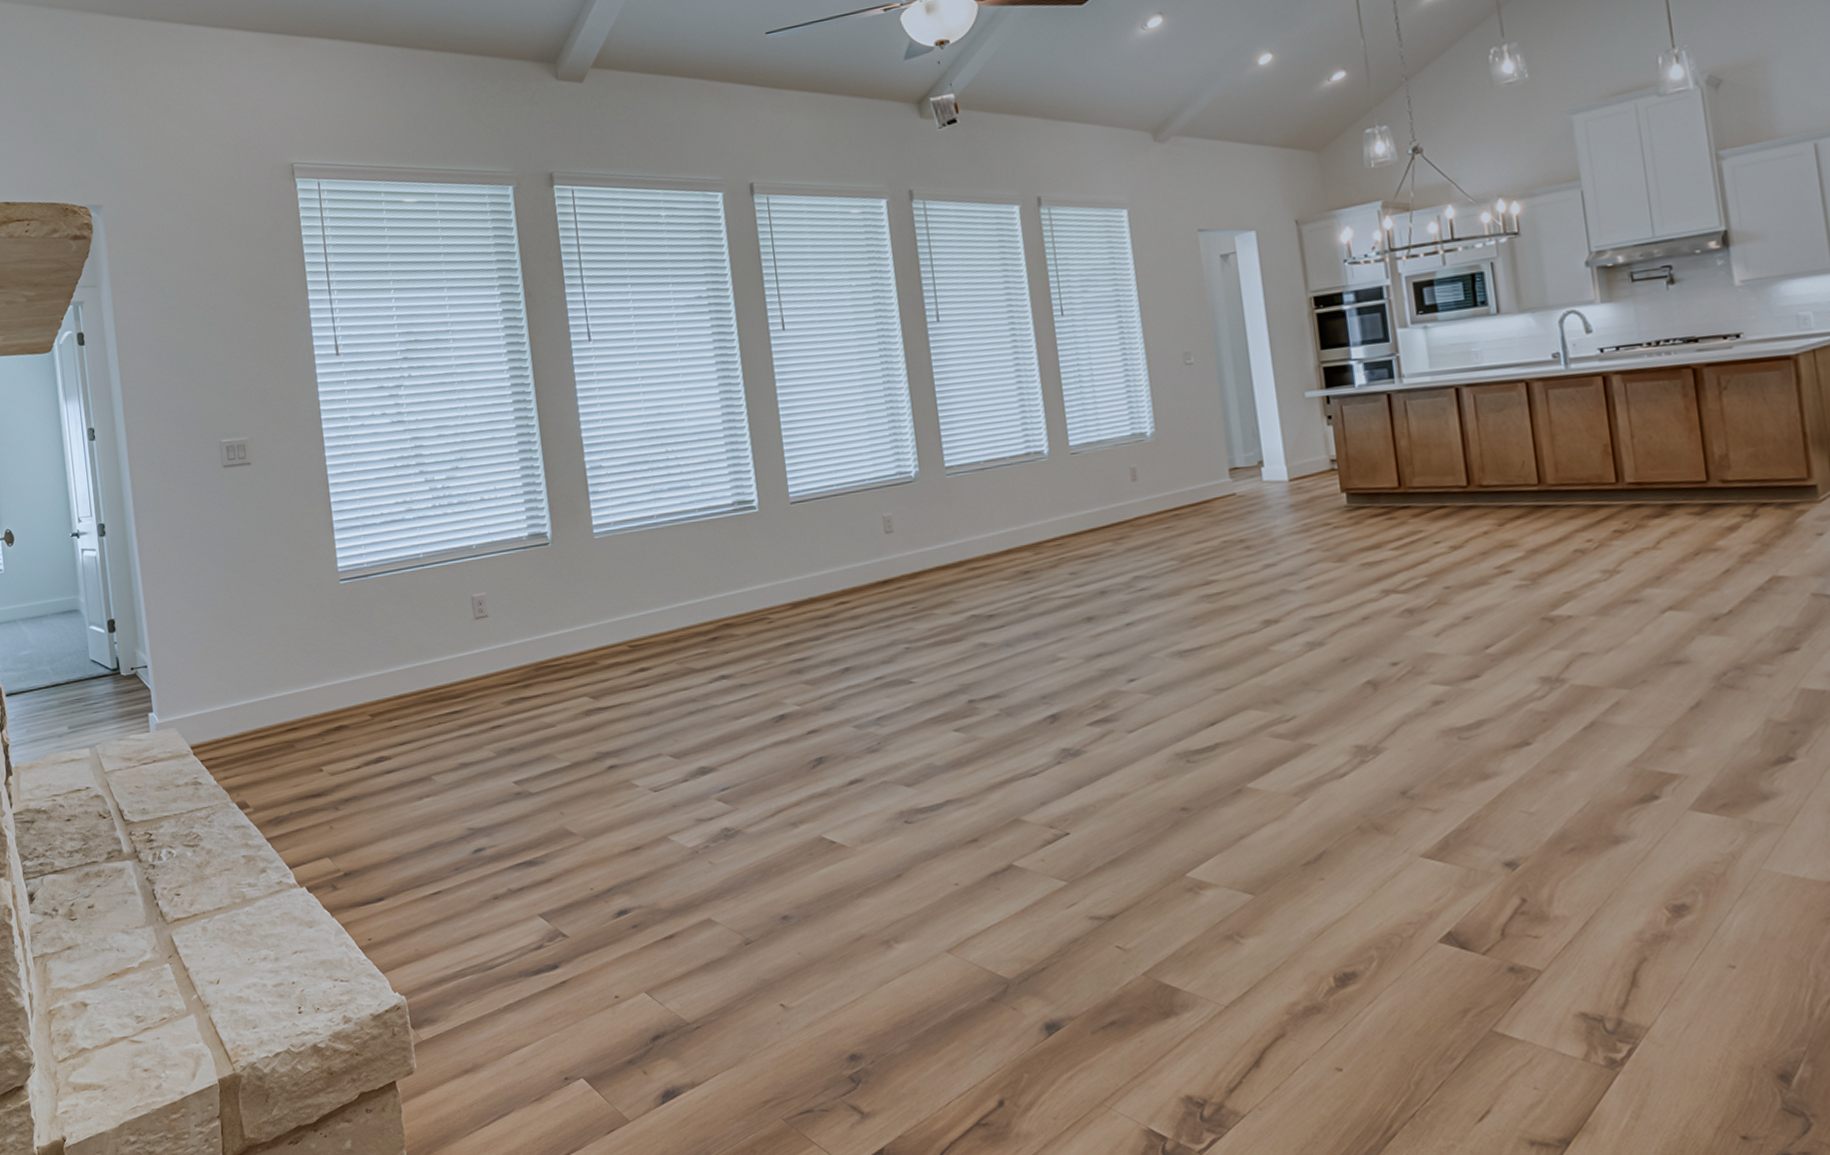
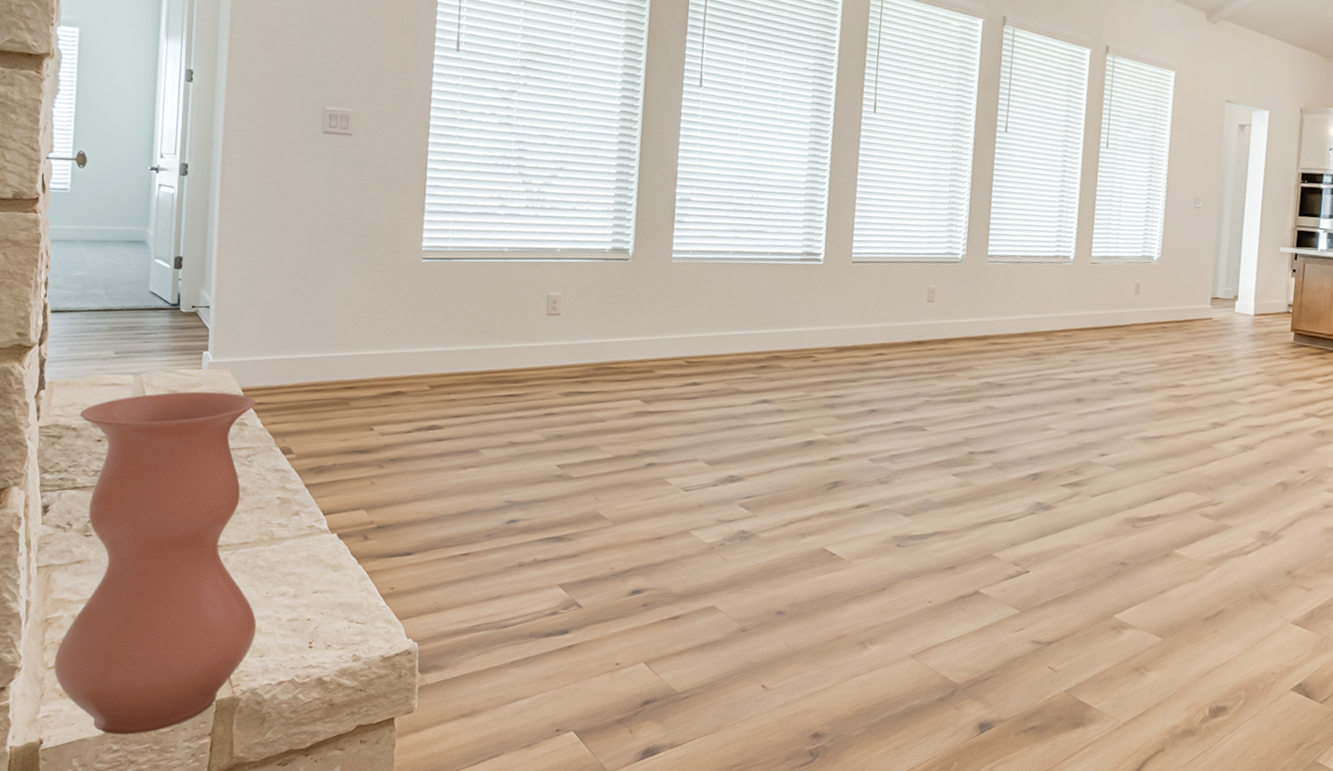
vase: none [46,752,245,1125] -> present [54,391,257,735]

